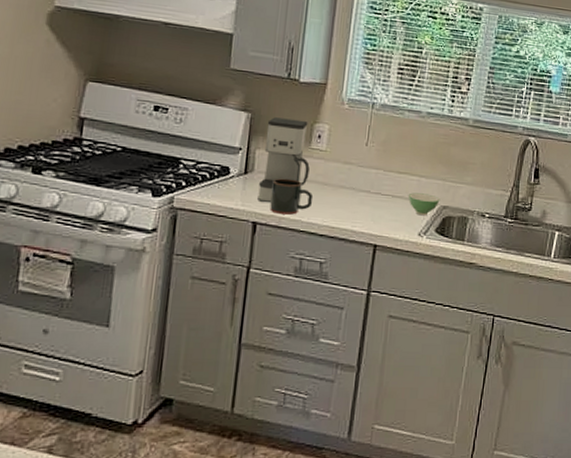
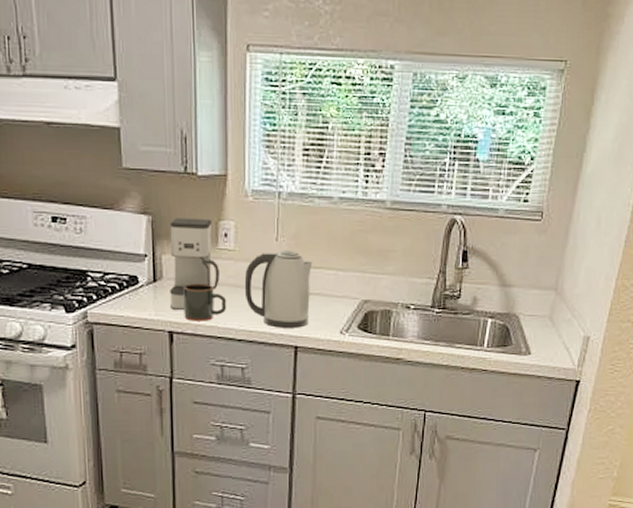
kettle: none [331,154,398,228] -> present [244,250,313,328]
bowl: present [408,193,440,216] -> none [326,288,360,312]

